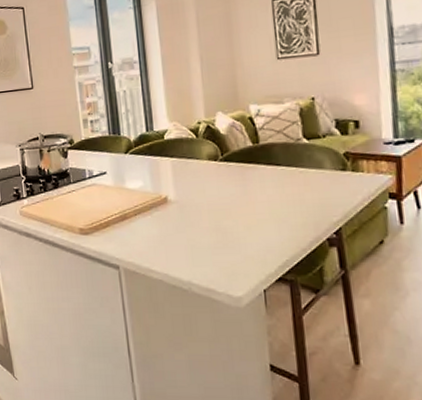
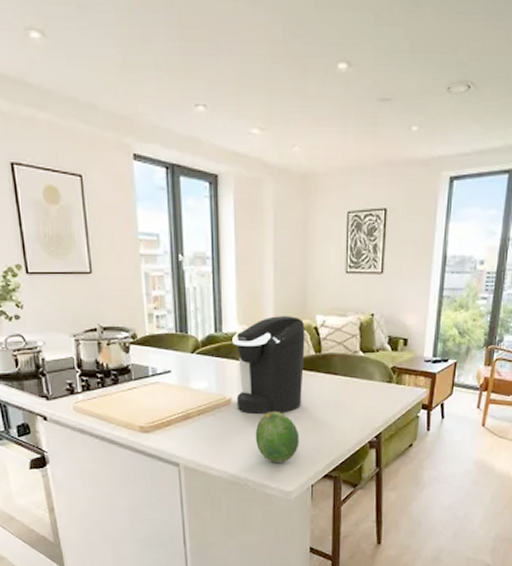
coffee maker: none [164,108,243,212] -> present [232,315,305,414]
fruit: none [195,207,245,264] -> present [255,411,299,462]

